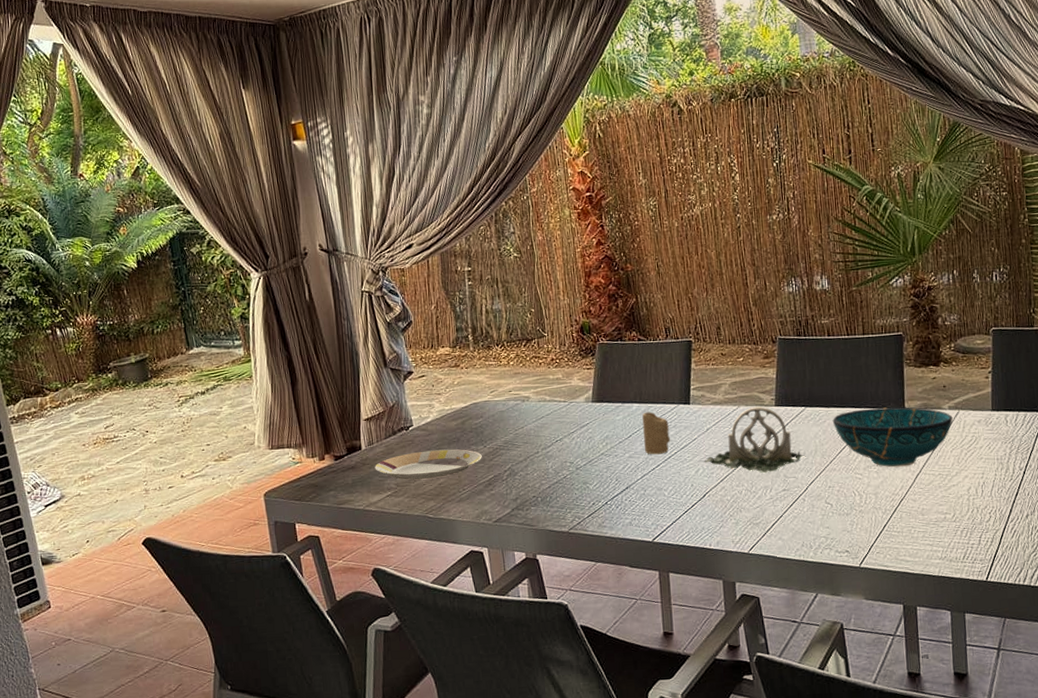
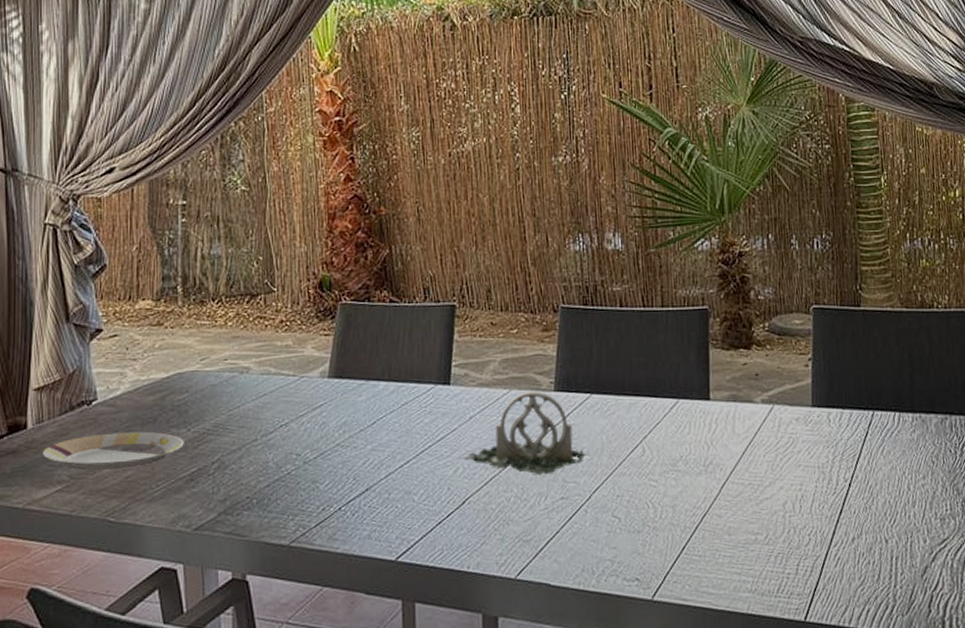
candle: present [642,411,671,455] -> none [390,392,425,448]
decorative bowl: present [832,407,953,468] -> none [623,397,767,474]

